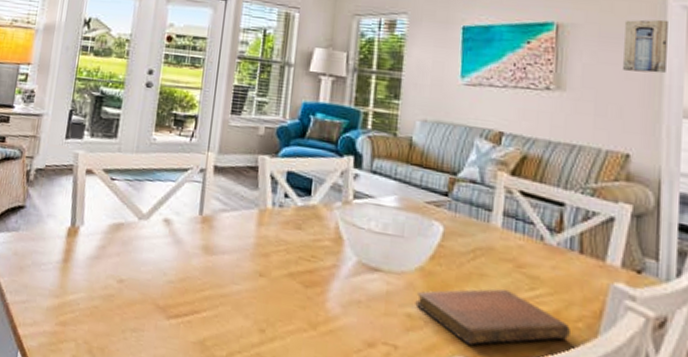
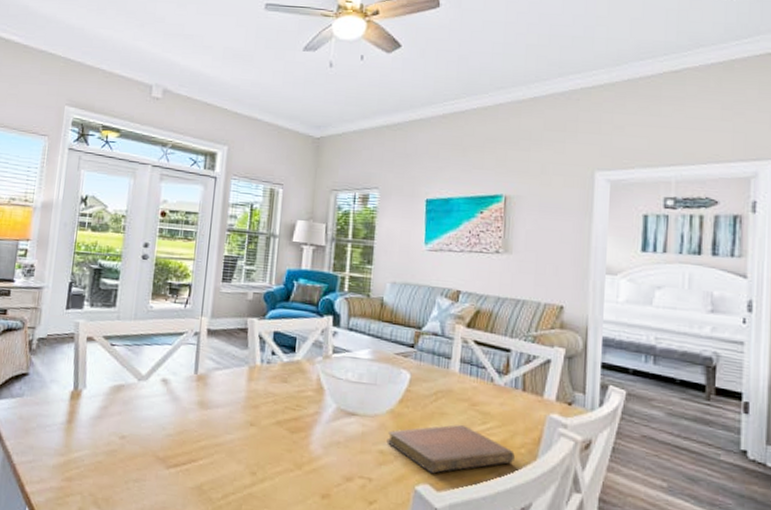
wall art: present [623,19,668,74] -> none [559,191,595,237]

